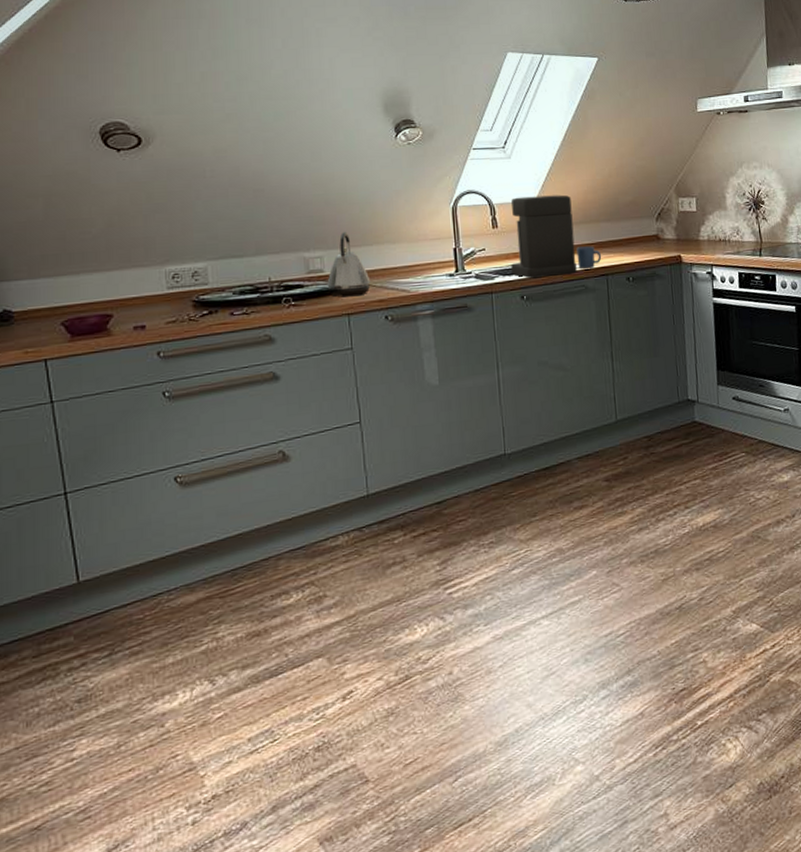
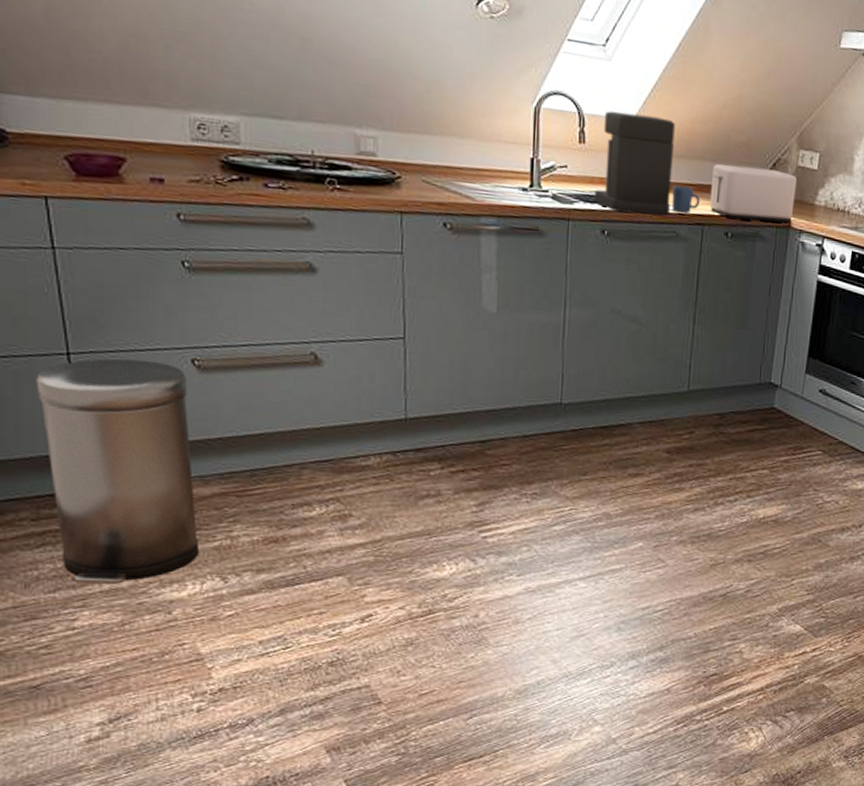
pedal bin: none [37,485,189,712] -> present [36,358,200,584]
kettle: present [327,231,371,298] -> none [379,111,431,193]
toaster: none [608,218,683,266] -> present [709,164,797,224]

